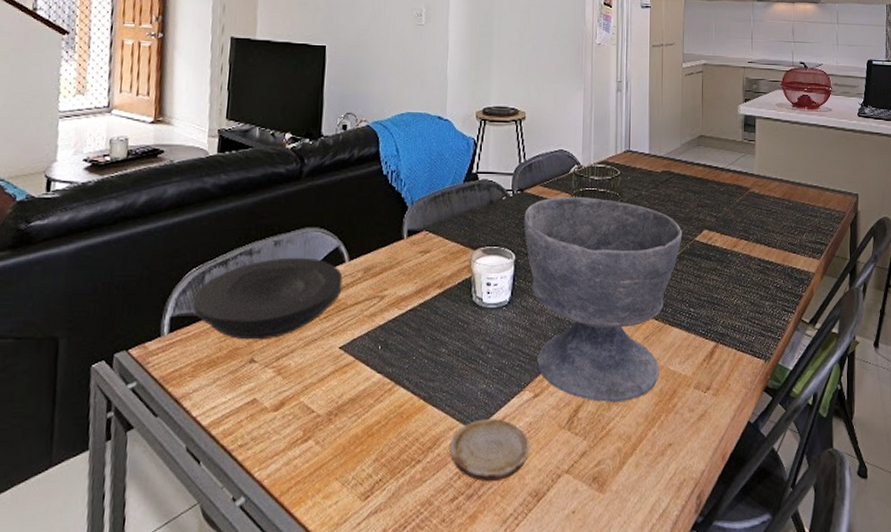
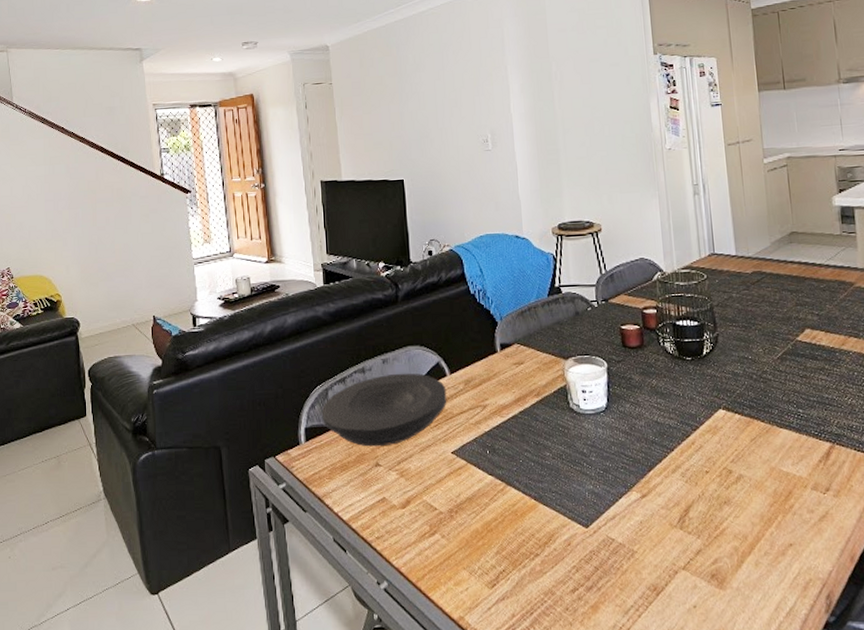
wood slice: present [449,419,530,482] -> none [564,517,644,576]
bowl: present [524,197,683,403] -> none [611,303,782,503]

